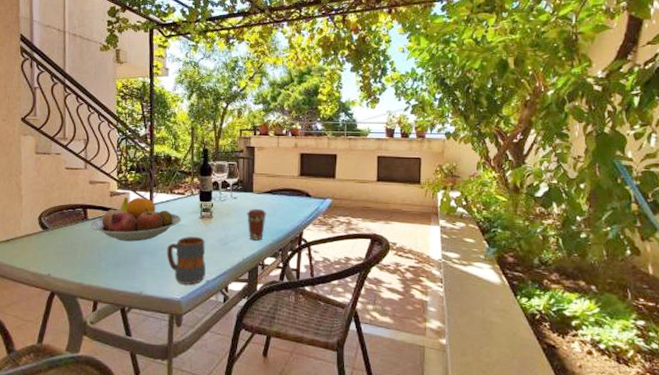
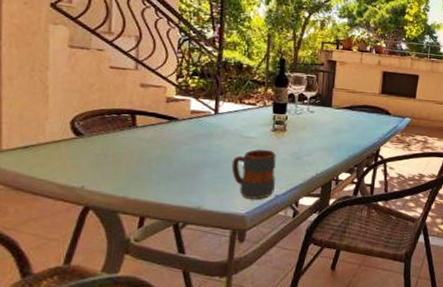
fruit bowl: present [89,197,181,242] -> none [138,104,251,153]
coffee cup: present [247,209,267,241] -> none [323,124,344,156]

